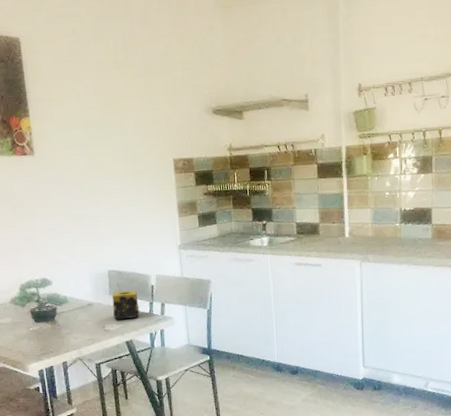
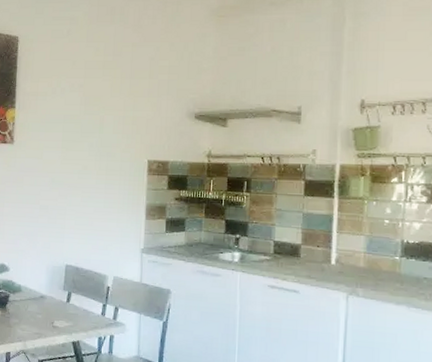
candle: present [112,290,140,320] -> none [64,287,92,319]

